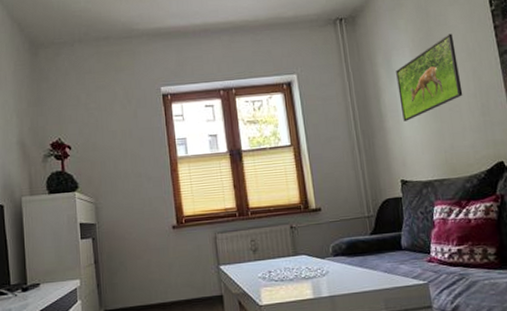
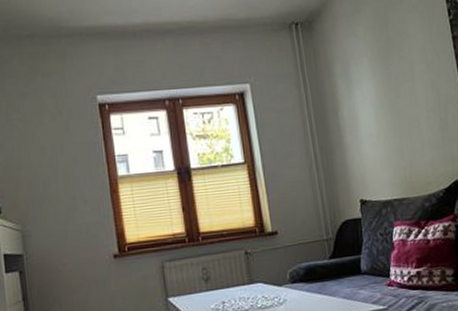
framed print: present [396,33,463,121] -> none [354,43,422,137]

